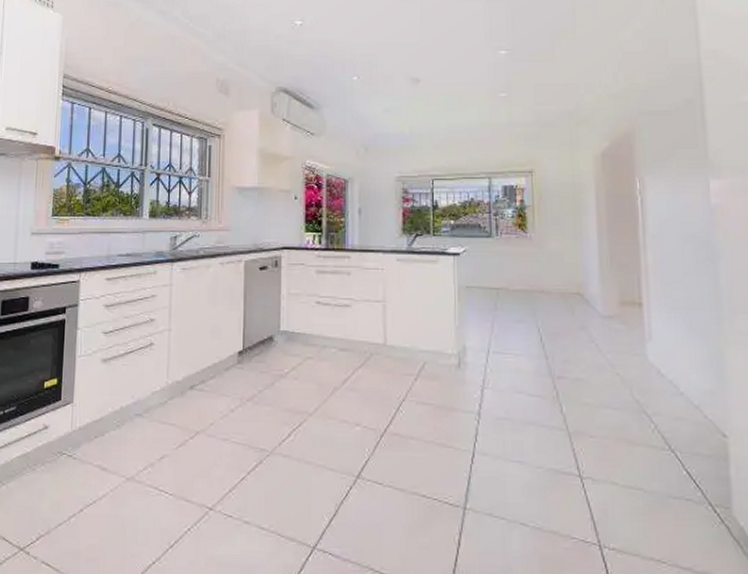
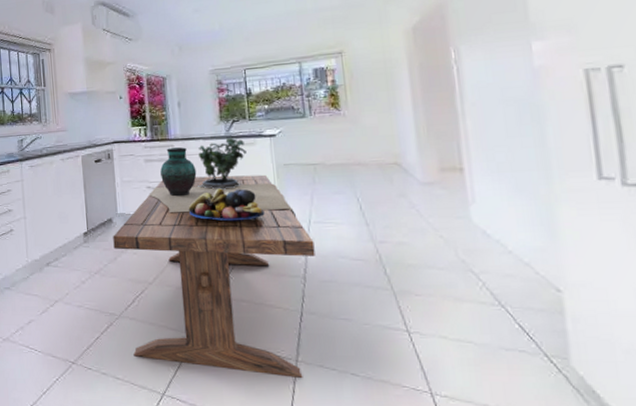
dining table: none [272,294,492,529] -> present [113,174,315,379]
vase: none [333,260,373,315] -> present [160,147,197,197]
fruit bowl: none [360,309,442,347] -> present [188,188,265,221]
potted plant: none [373,250,428,310] -> present [198,136,247,190]

